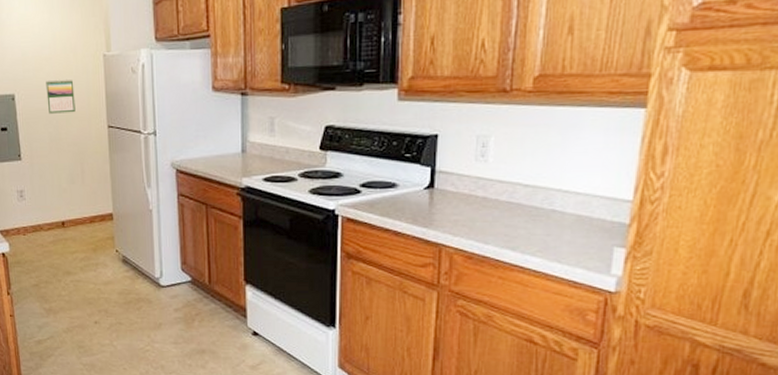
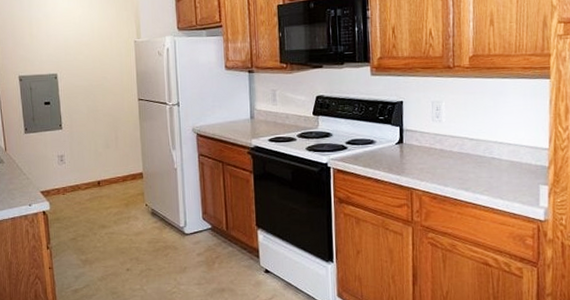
calendar: present [46,79,76,114] -> none [85,60,110,90]

